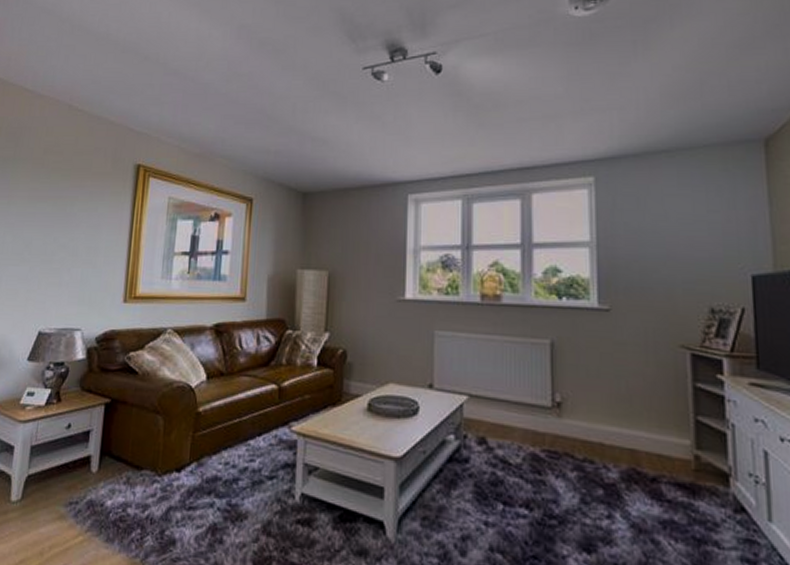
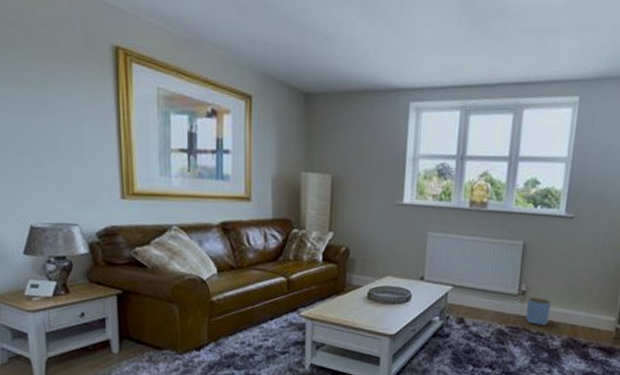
planter: none [564,410,598,449] -> present [526,296,552,325]

